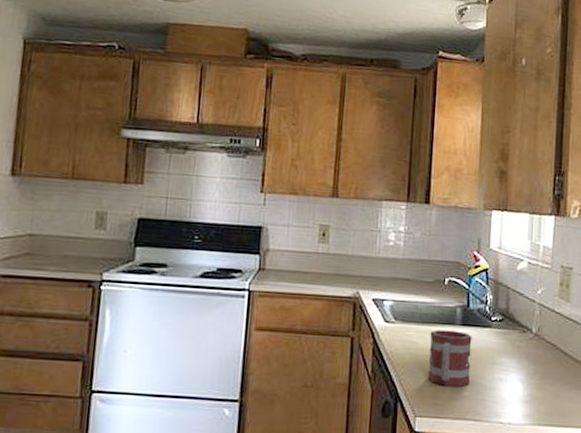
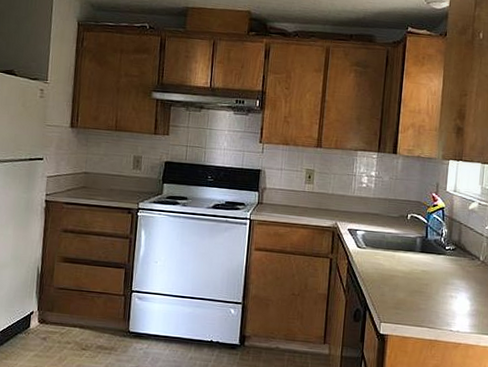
mug: present [427,330,472,386] -> none [391,255,429,301]

